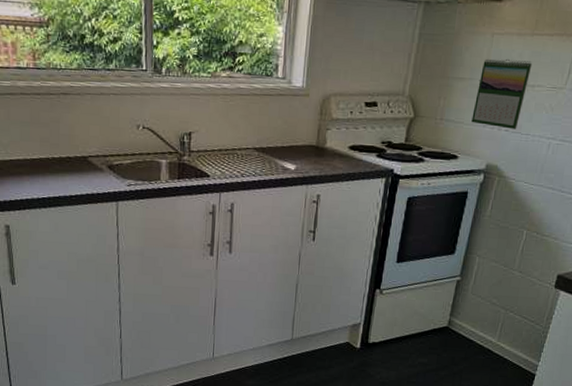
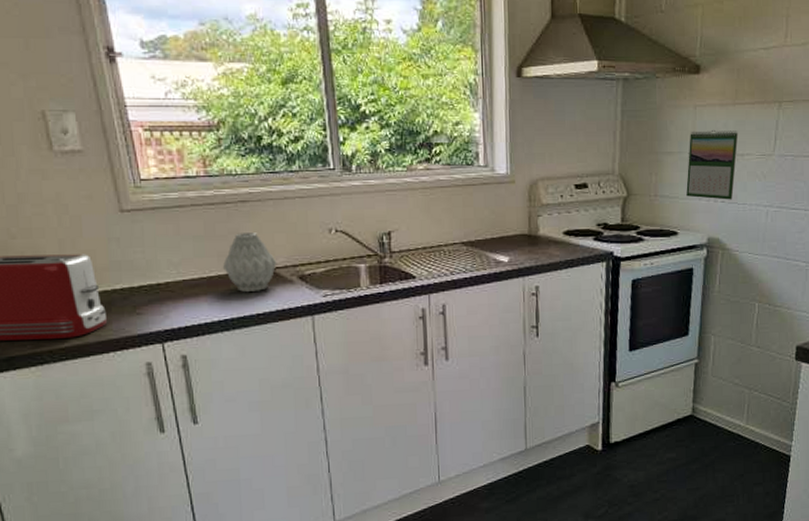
vase: none [43,122,90,176] -> present [222,233,277,292]

